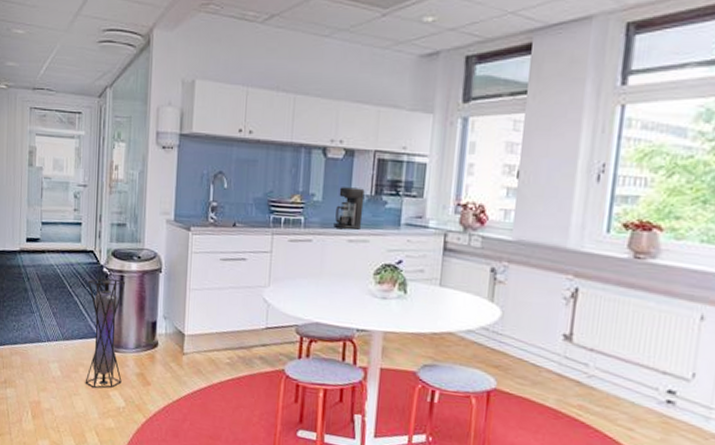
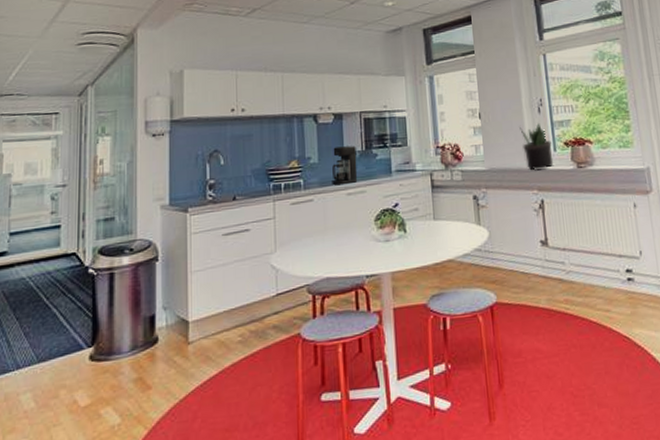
lantern: present [85,278,126,389] -> none [68,278,117,412]
planter: none [566,194,606,252] -> present [520,123,554,170]

